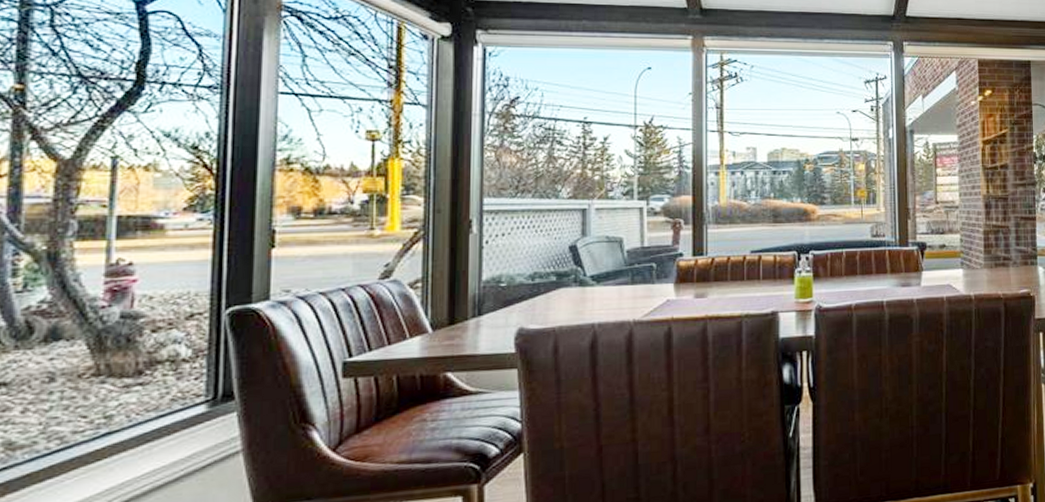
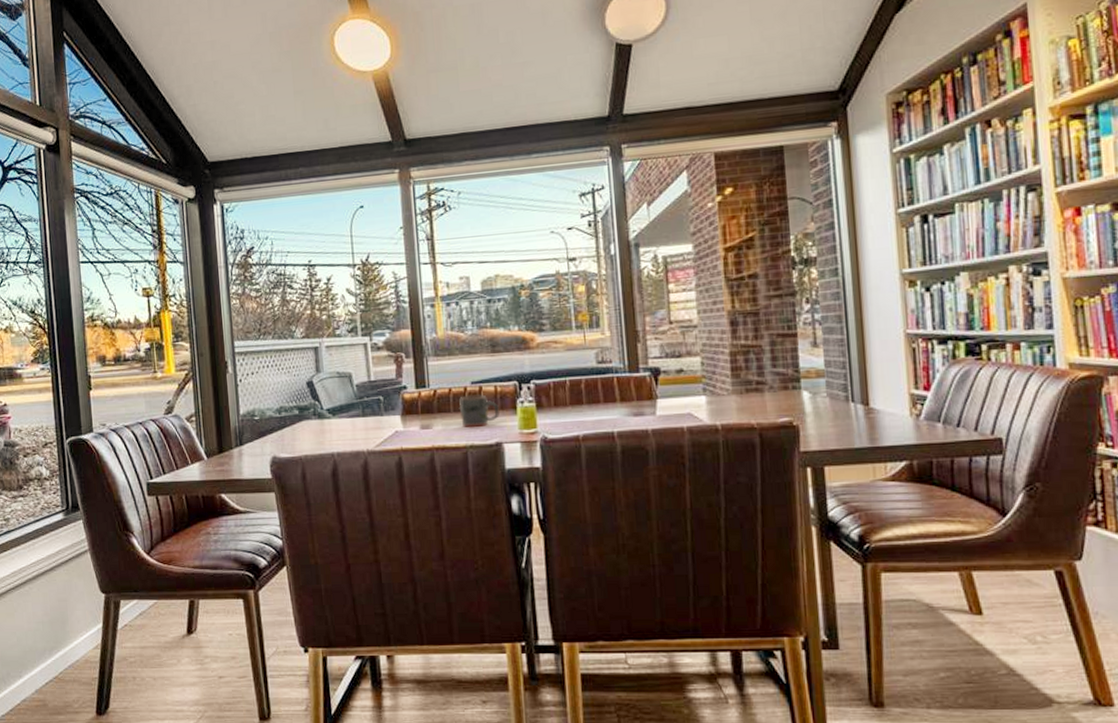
mug: none [736,264,777,297] -> present [459,394,499,428]

